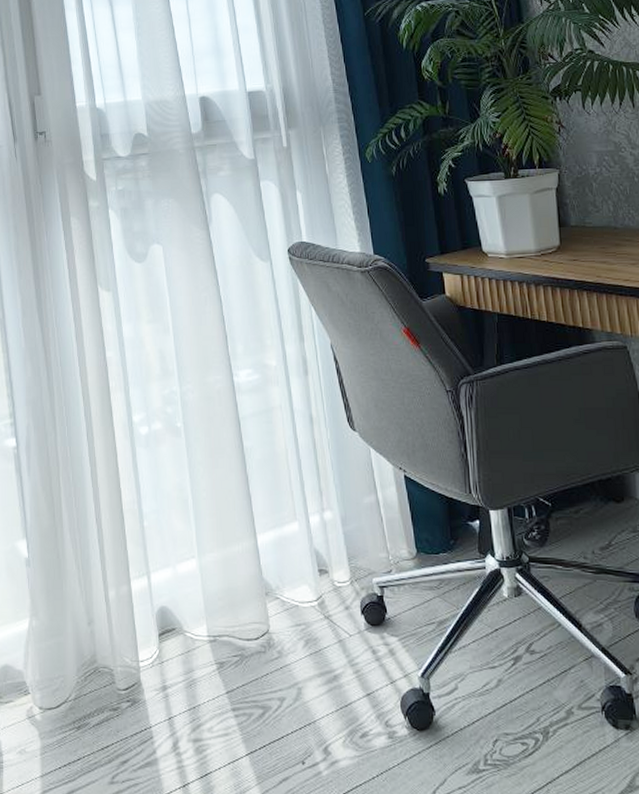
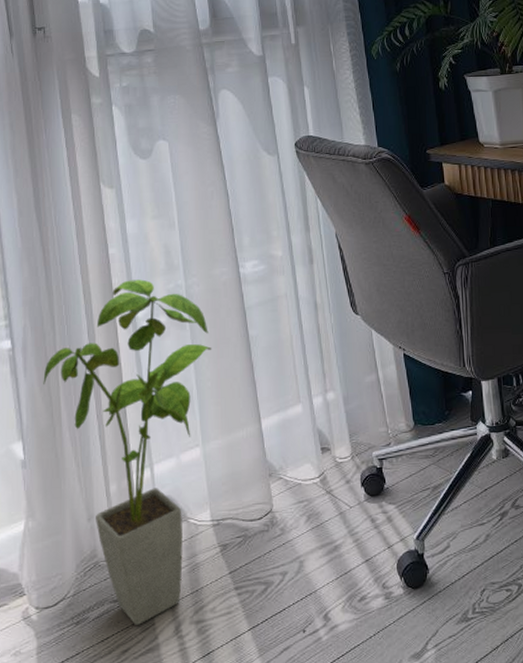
house plant: none [45,384,207,737] -> present [43,279,212,625]

